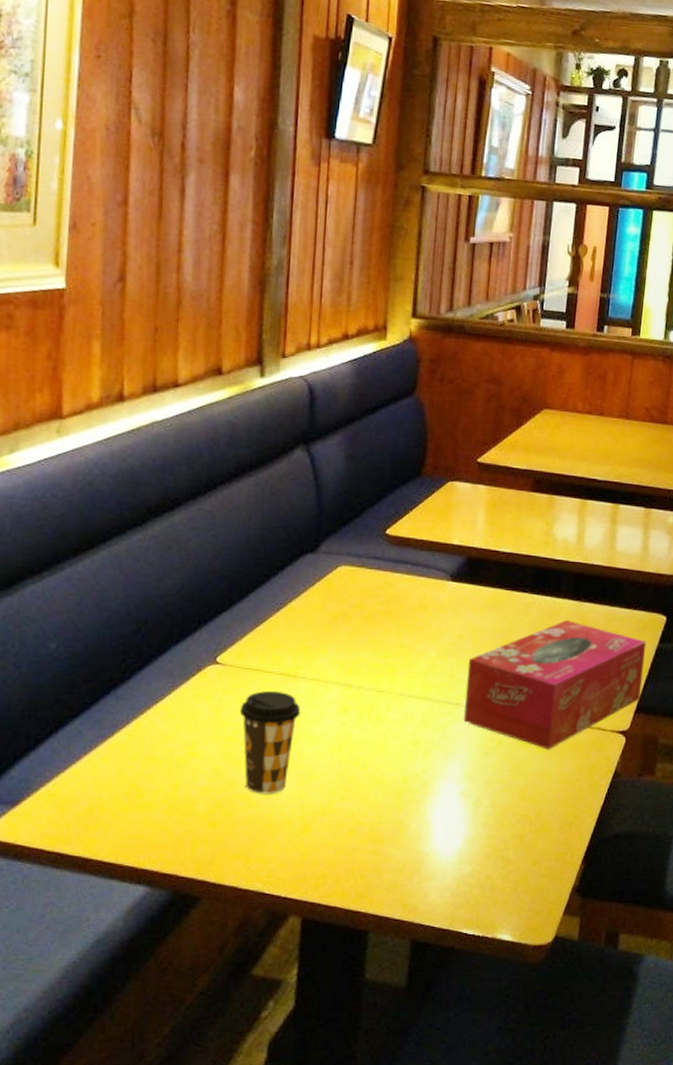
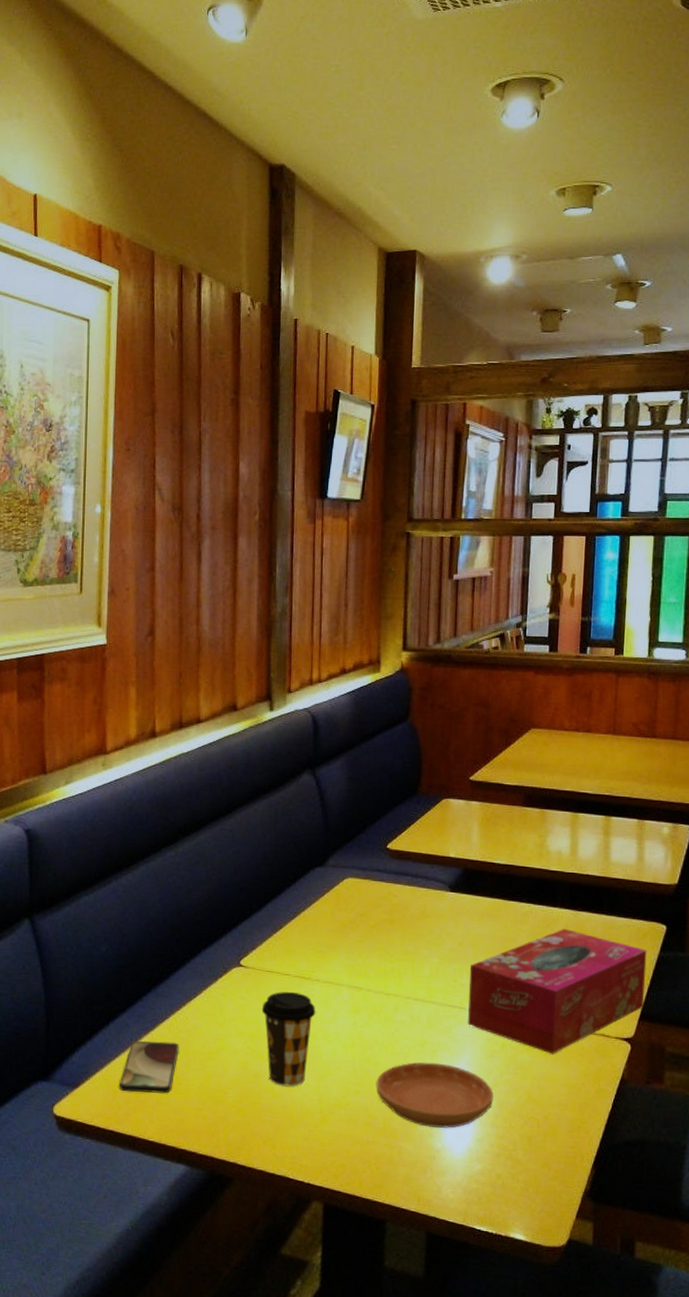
smartphone: none [69,749,142,808] -> present [120,1041,179,1094]
saucer: none [363,762,487,831] -> present [376,1062,494,1128]

